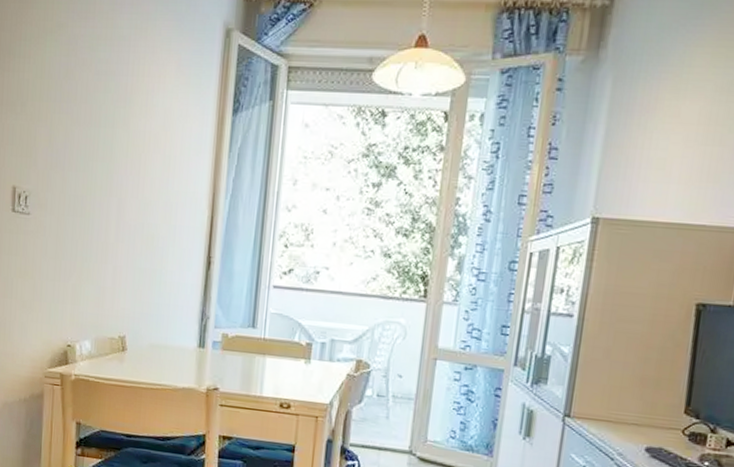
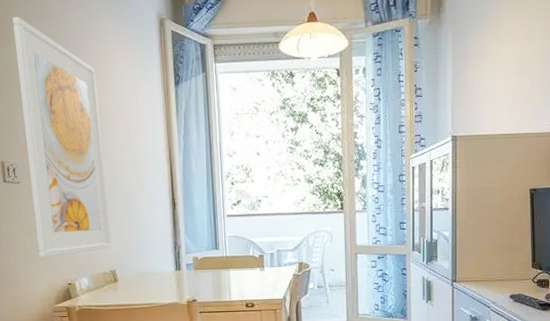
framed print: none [38,13,139,309] -> present [12,16,112,258]

